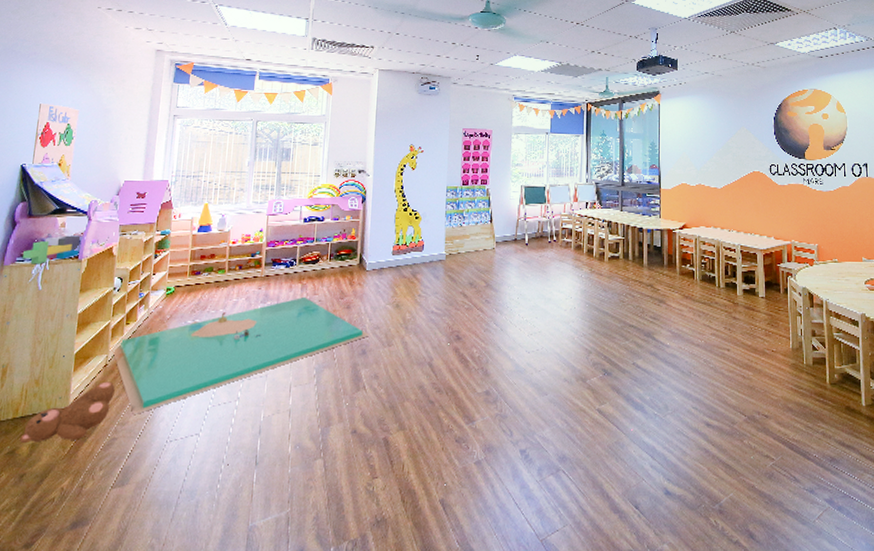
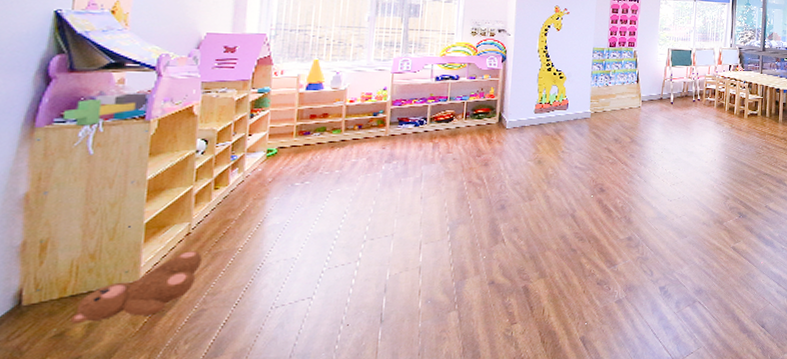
play mat: present [112,296,369,414] -> none [197,155,508,283]

